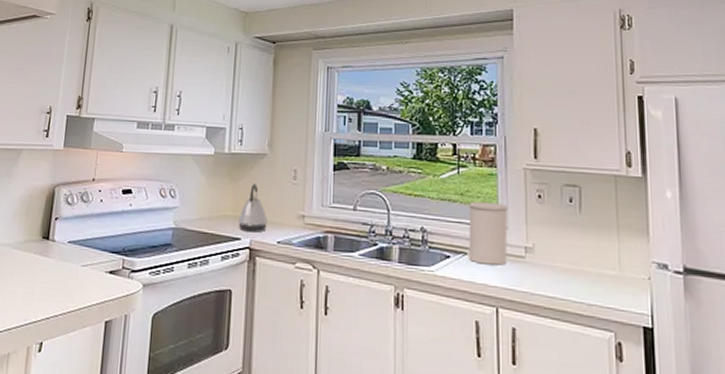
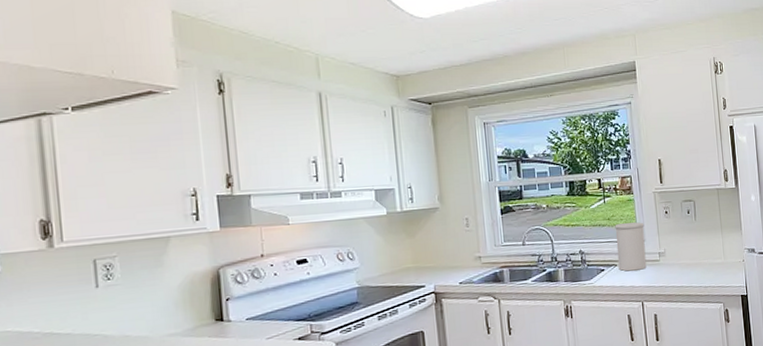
kettle: present [238,183,268,233] -> none [420,235,448,279]

